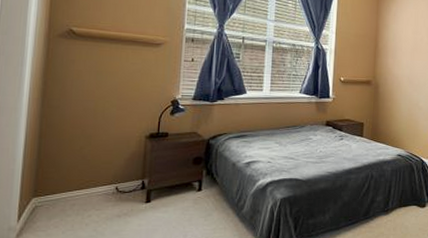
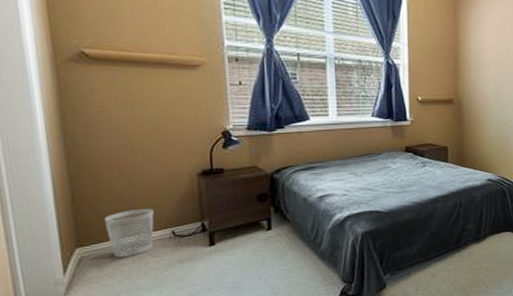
wastebasket: none [60,165,104,209] -> present [103,209,154,258]

